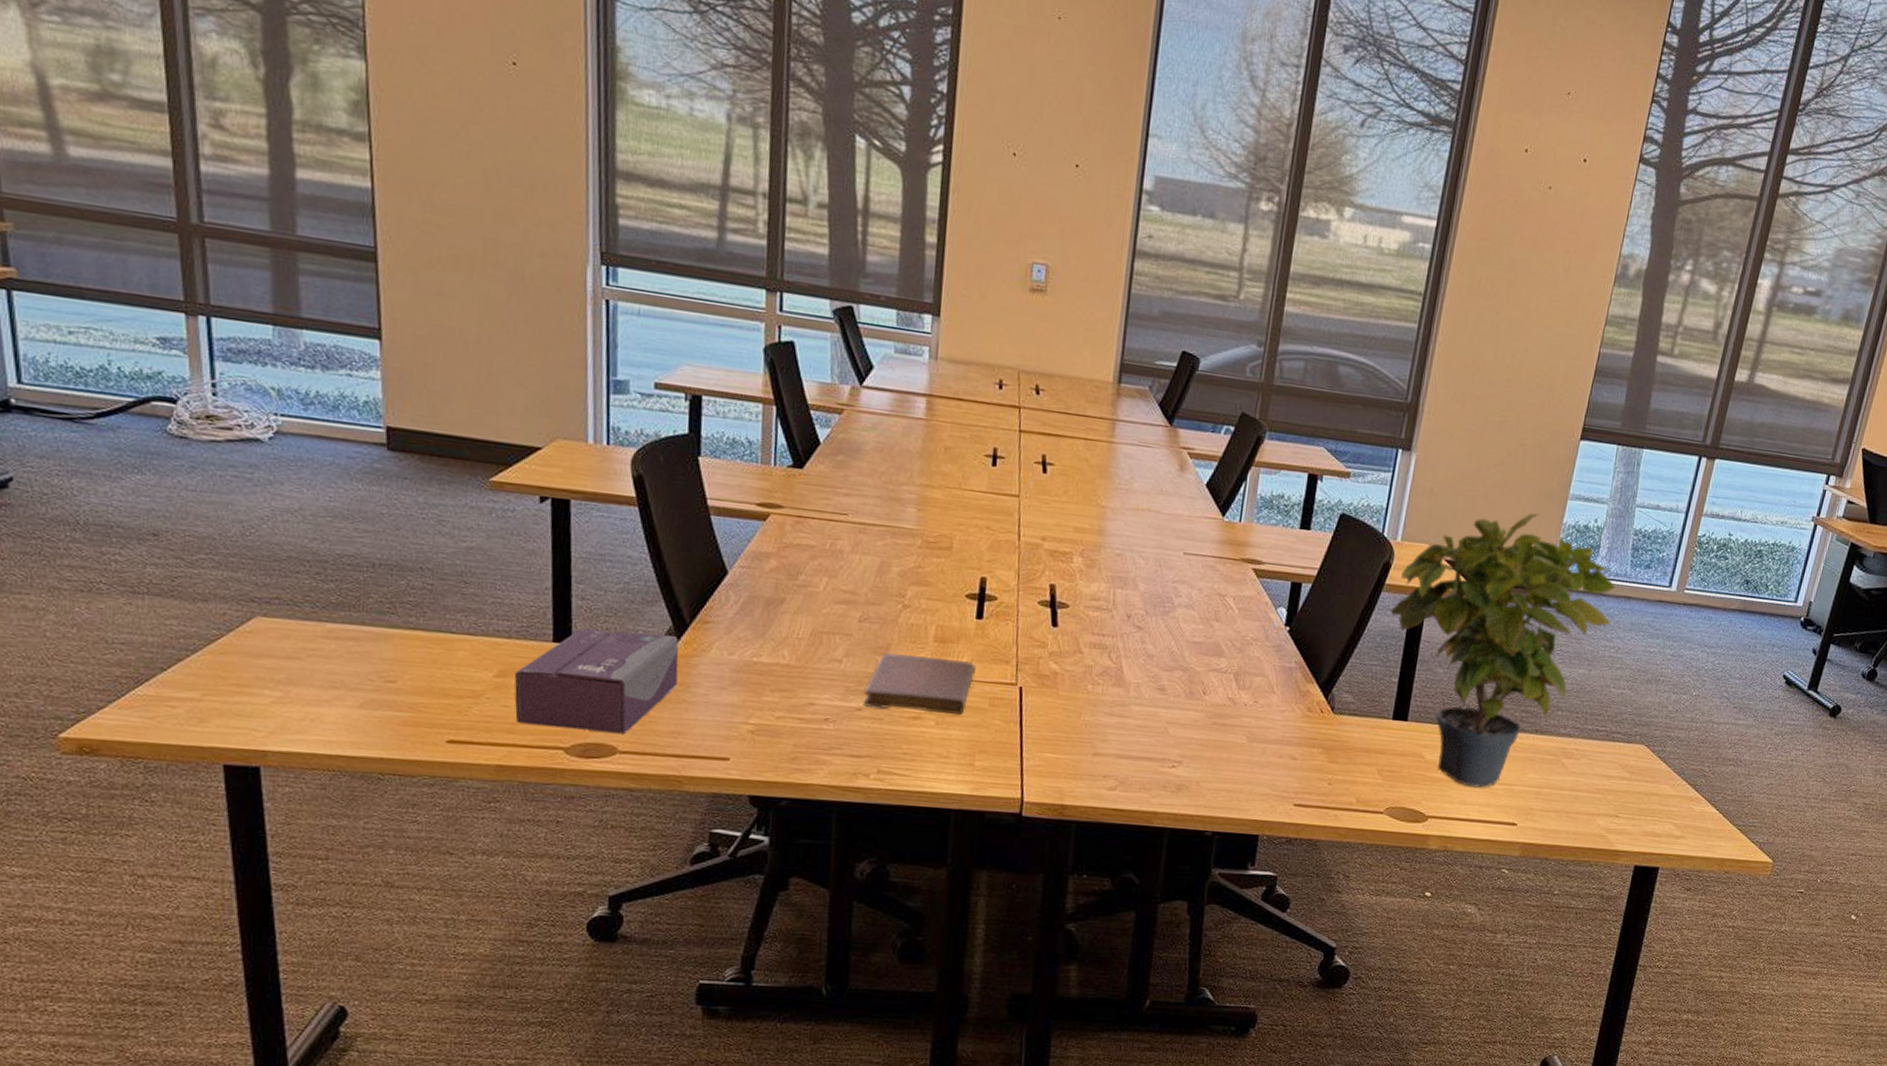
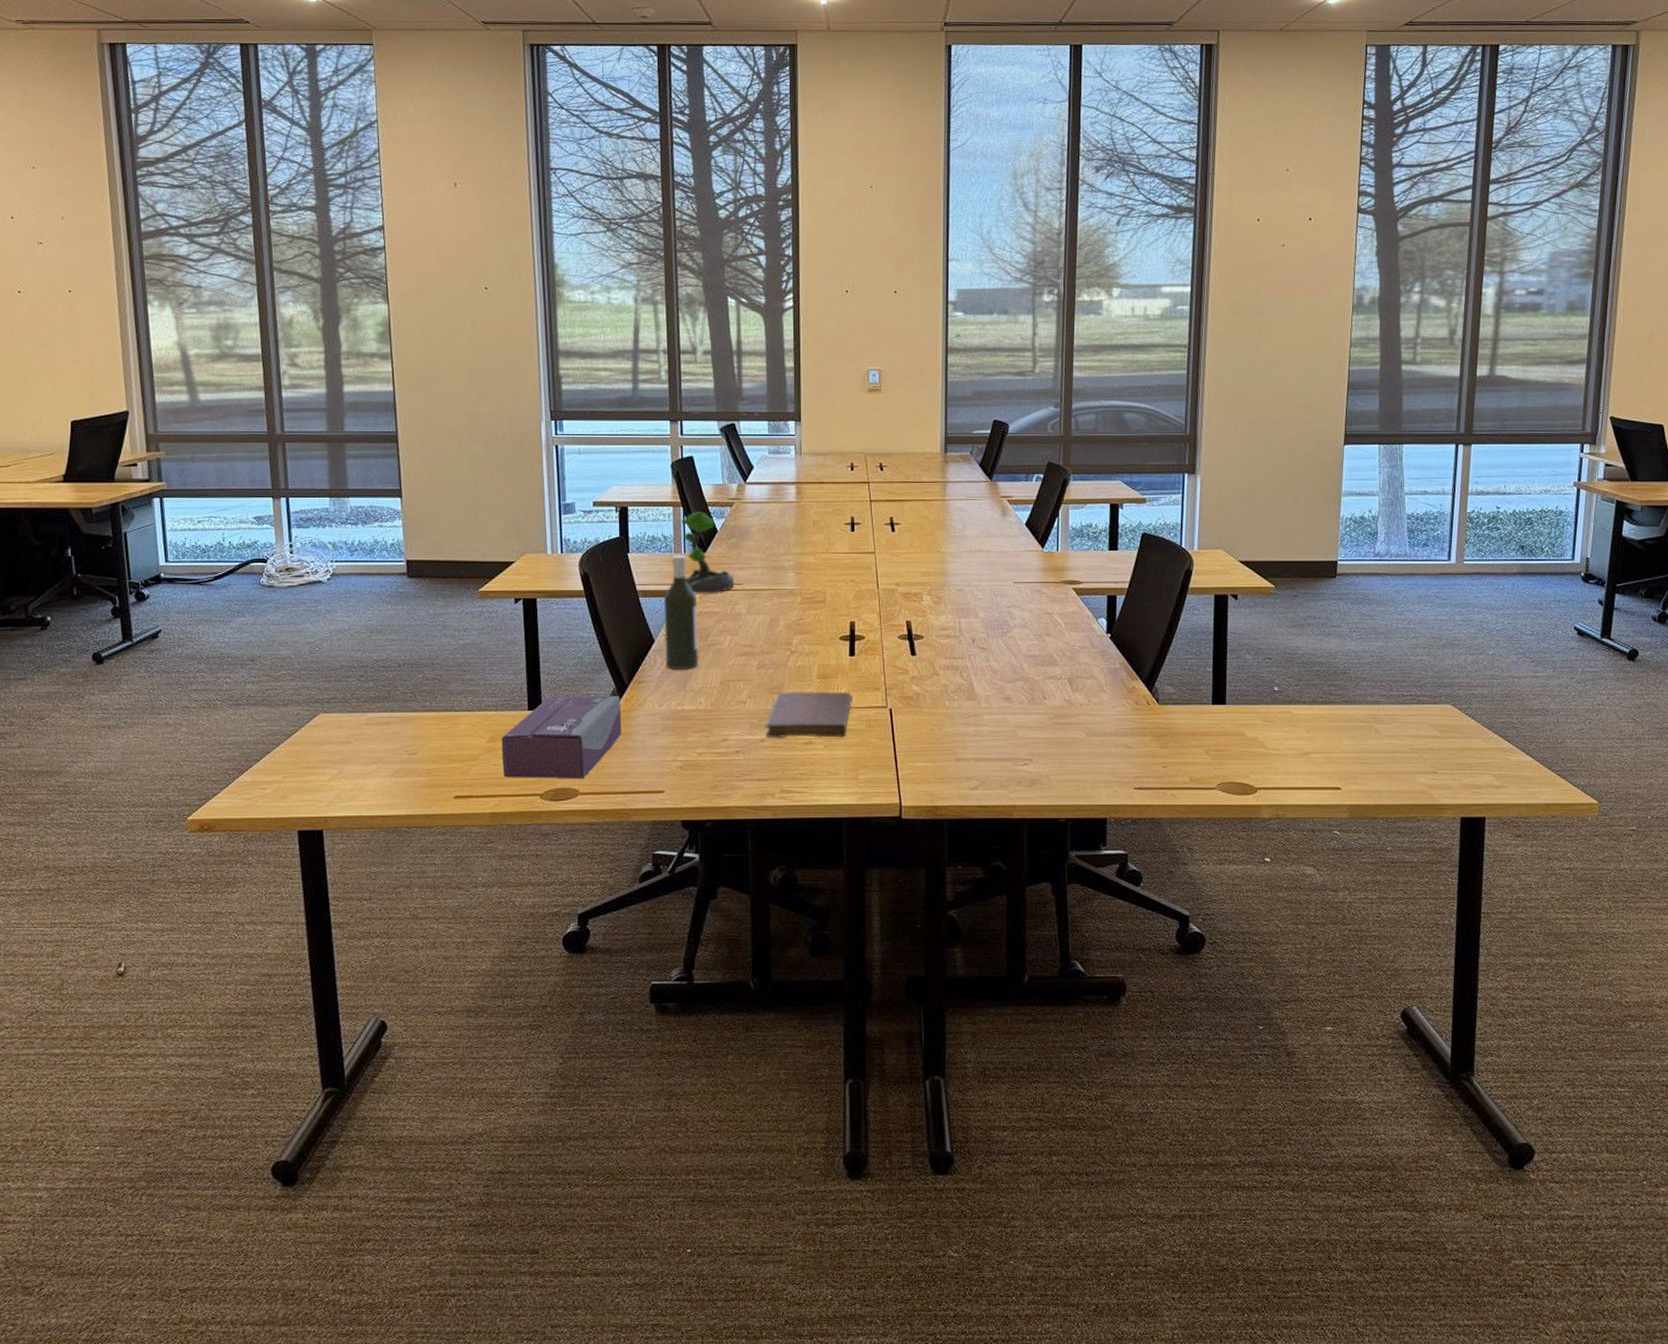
bottle: none [741,466,787,613] -> present [664,554,699,670]
plant: none [773,414,838,521] -> present [682,511,735,593]
potted plant: present [1390,513,1616,788] -> none [1196,511,1399,758]

